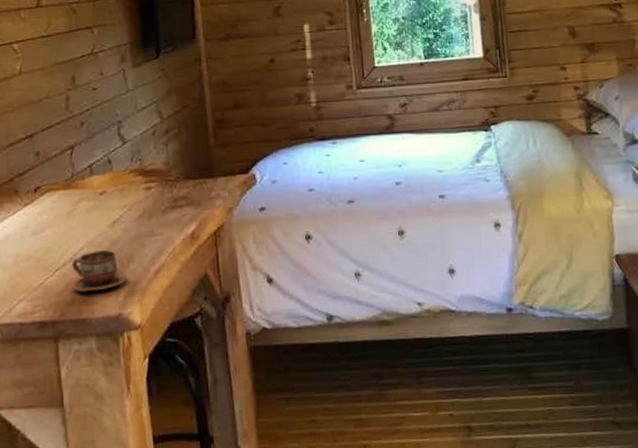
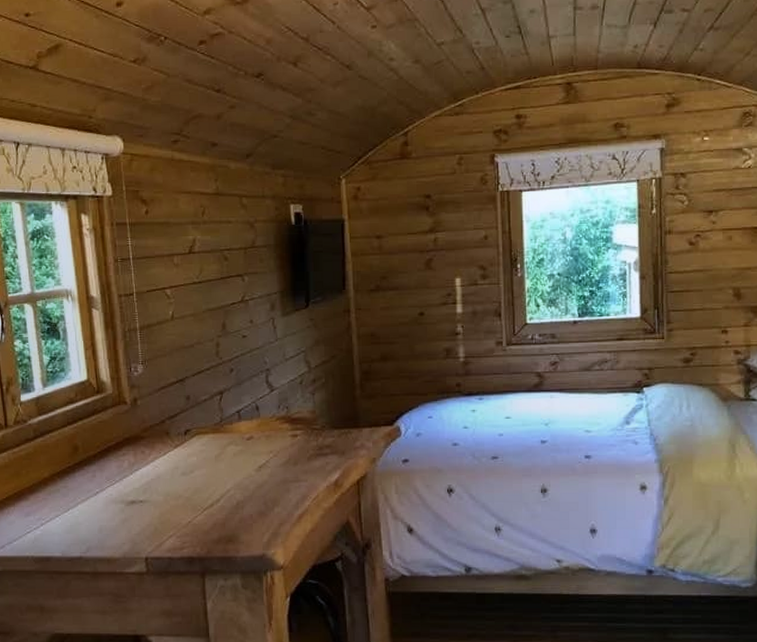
cup: present [71,249,128,293] -> none [218,492,272,533]

